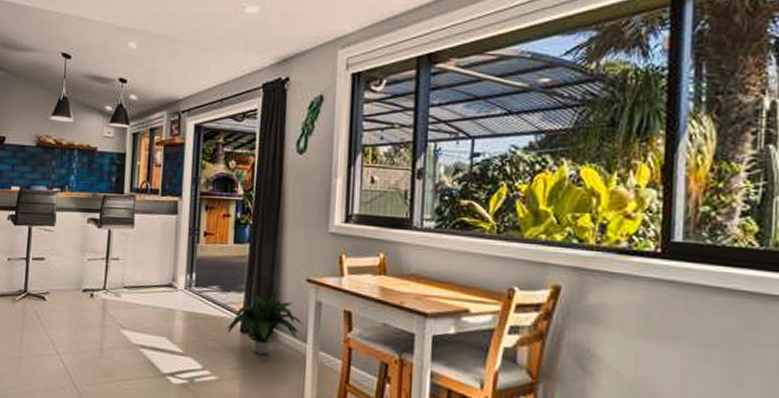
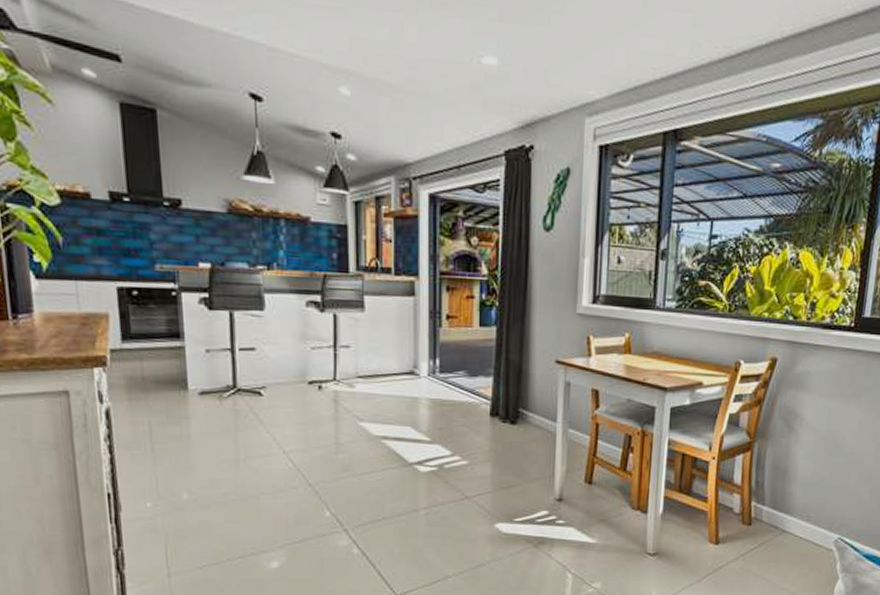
potted plant: present [226,292,302,355] -> none [475,374,552,437]

